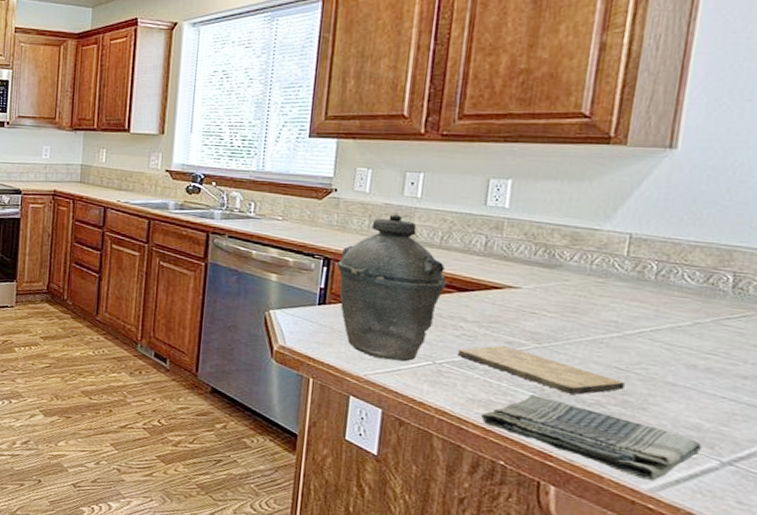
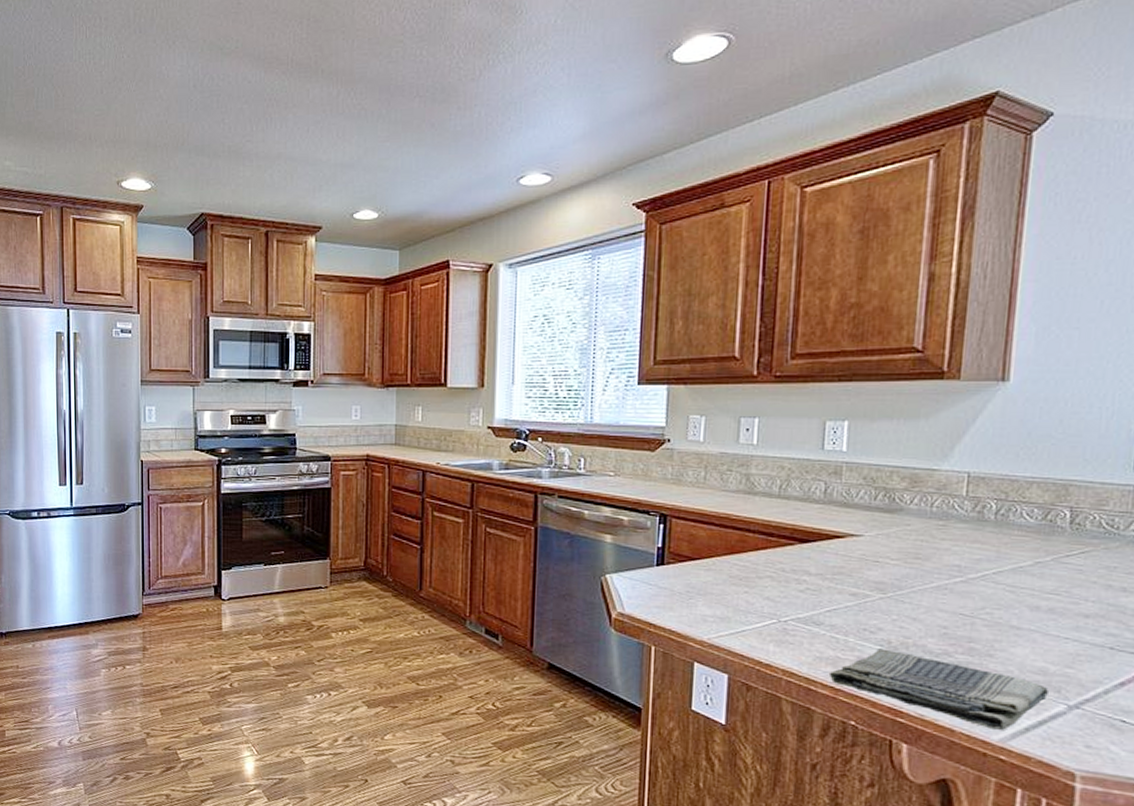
kettle: present [336,214,446,362] -> none [673,463,787,622]
cutting board: present [458,345,625,395] -> none [803,597,970,645]

